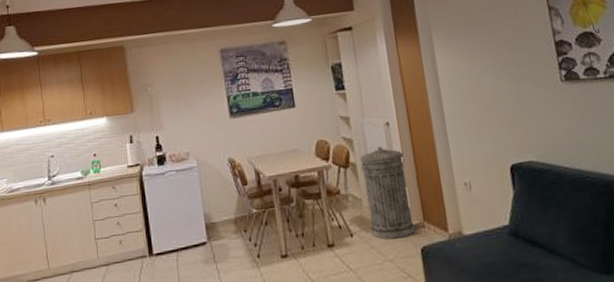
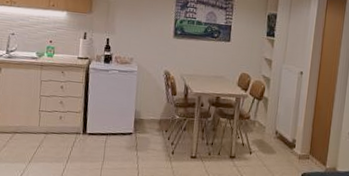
trash can: present [360,147,416,240] -> none [266,89,308,163]

